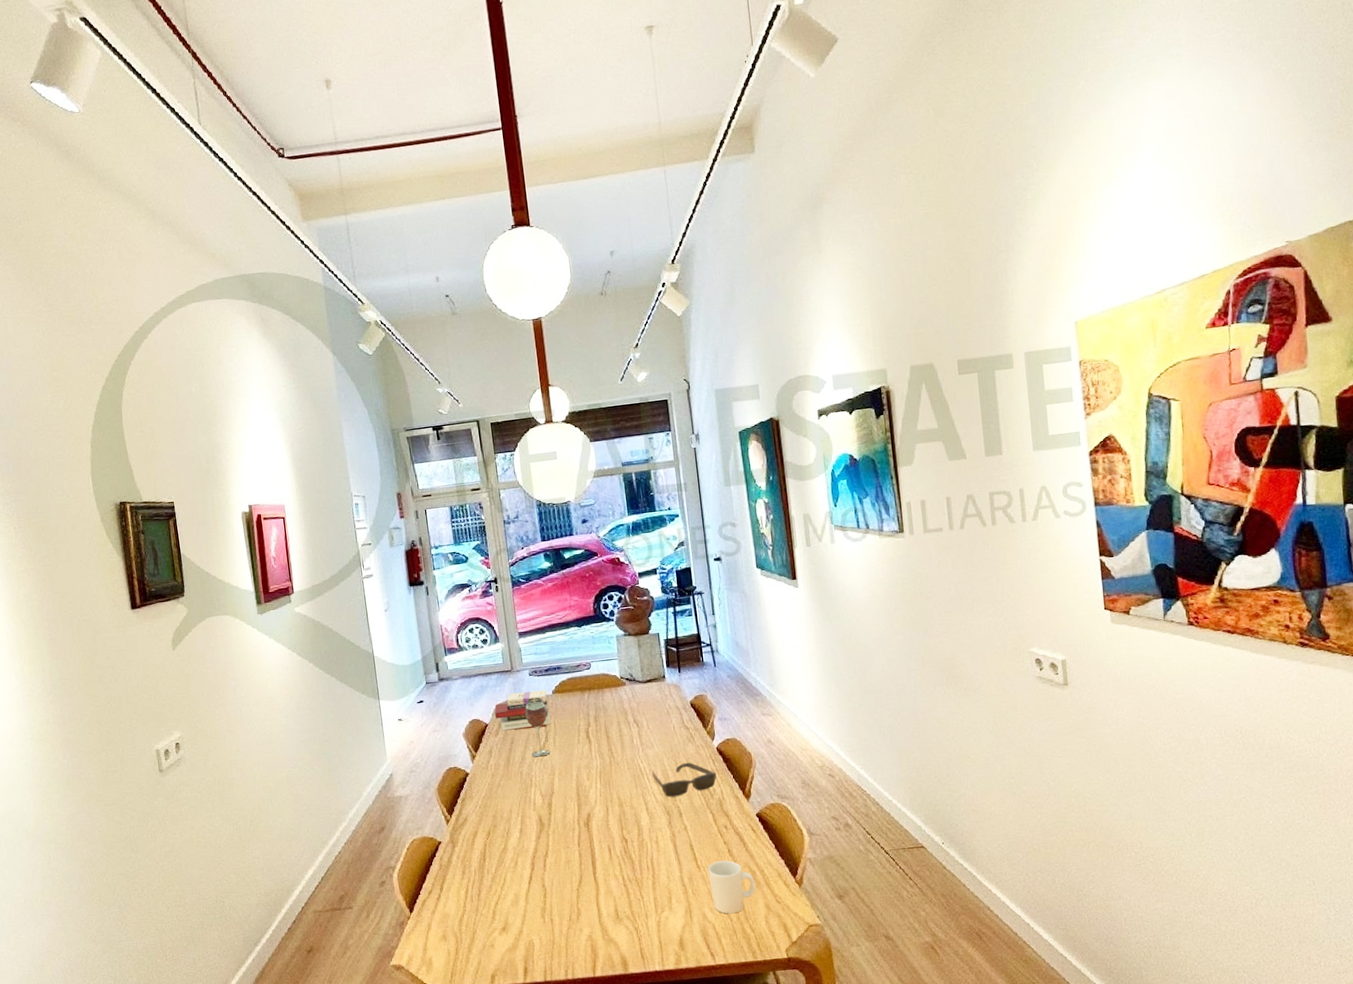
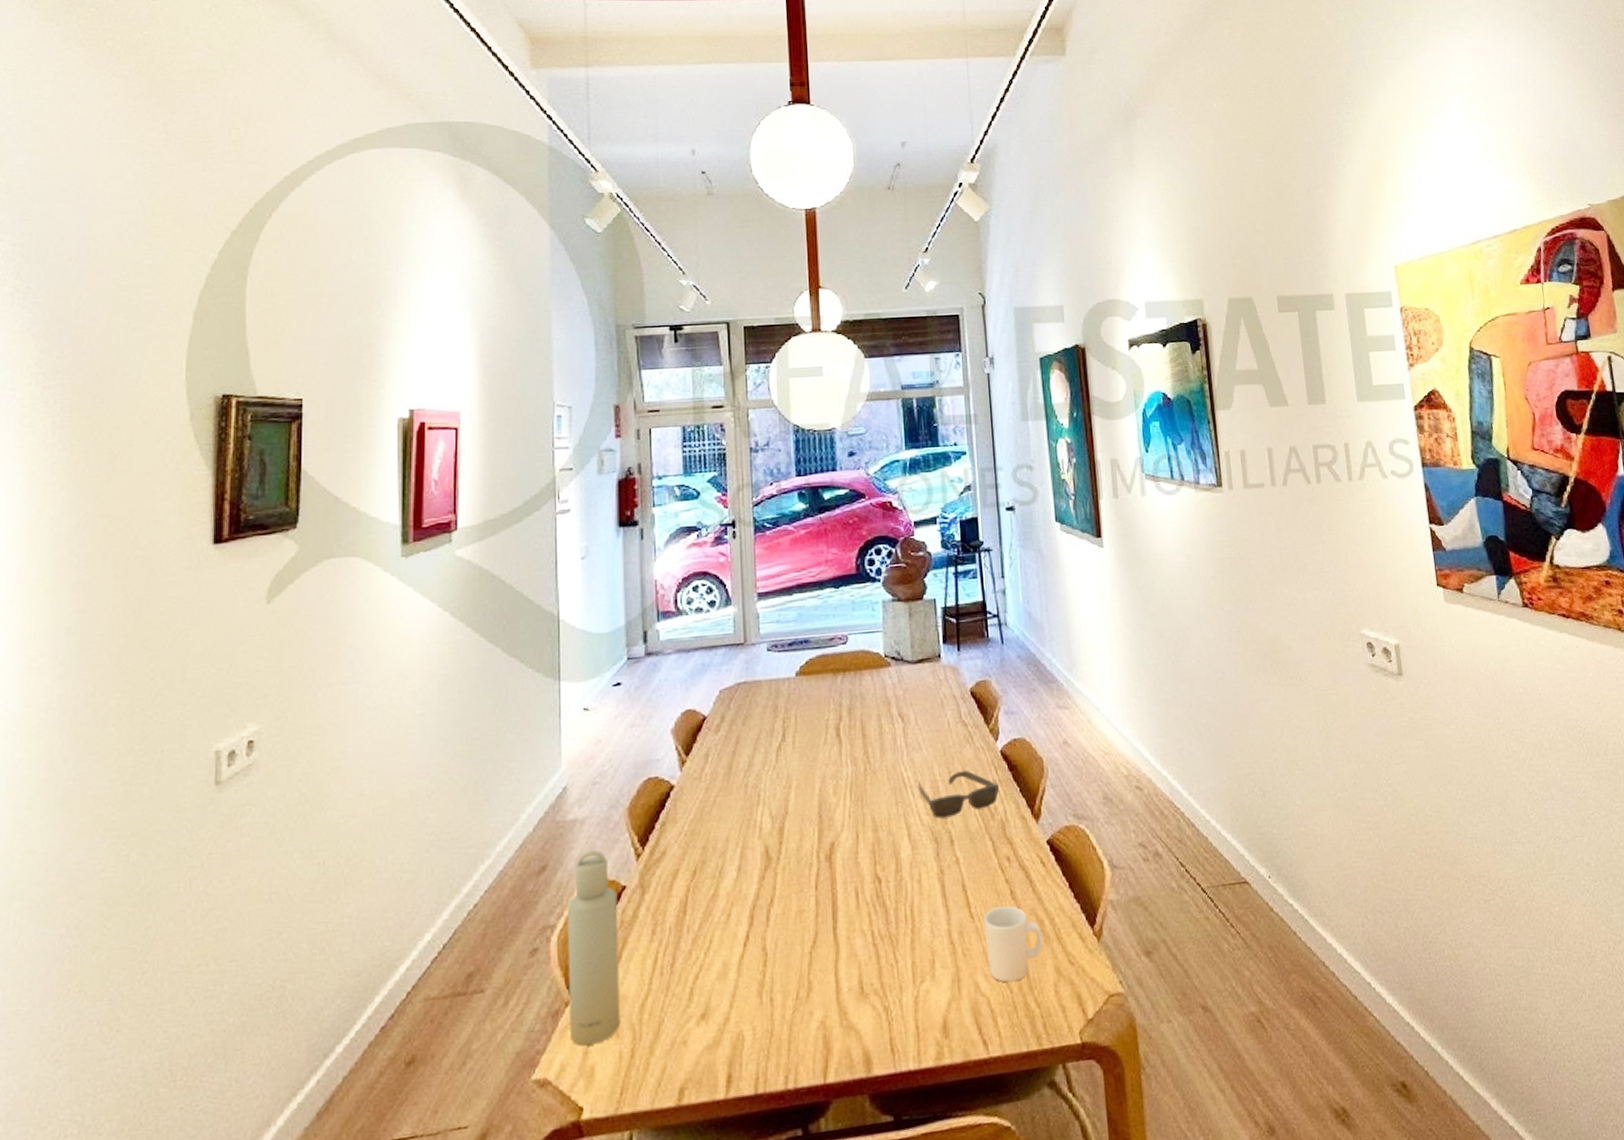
bottle: none [401,816,447,945] -> present [567,849,620,1046]
books: present [495,689,551,731] -> none [718,670,791,726]
wineglass: present [525,697,550,757] -> none [758,680,787,763]

